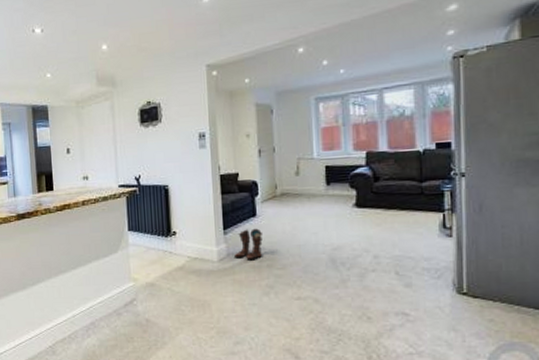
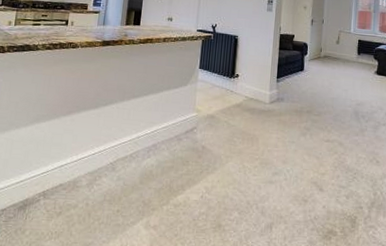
boots: present [235,228,263,259] -> none [283,80,306,105]

